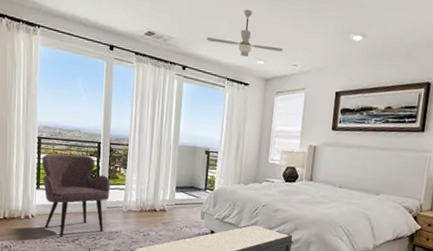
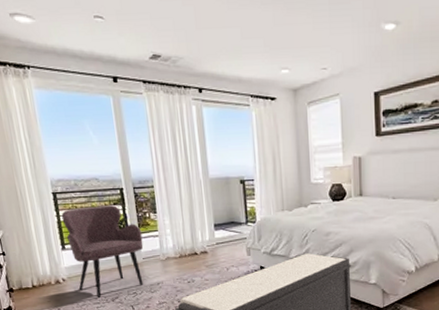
ceiling fan: present [206,9,283,57] -> none [220,11,308,68]

